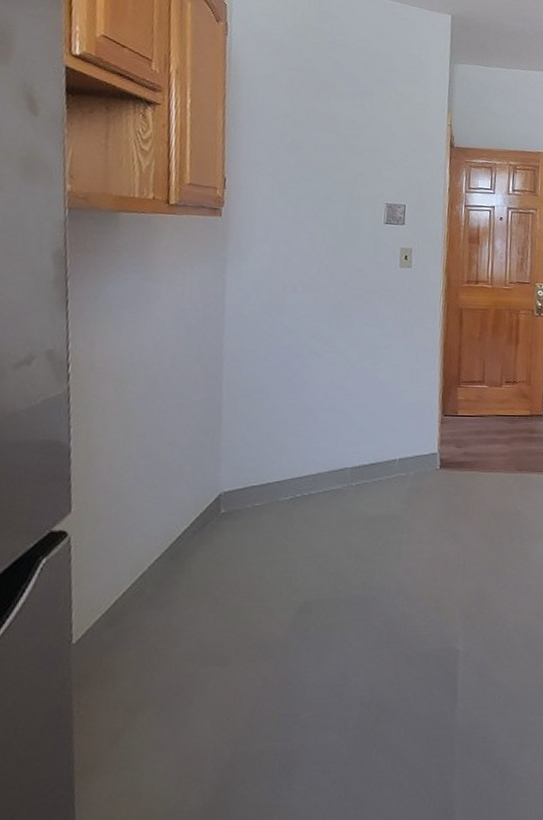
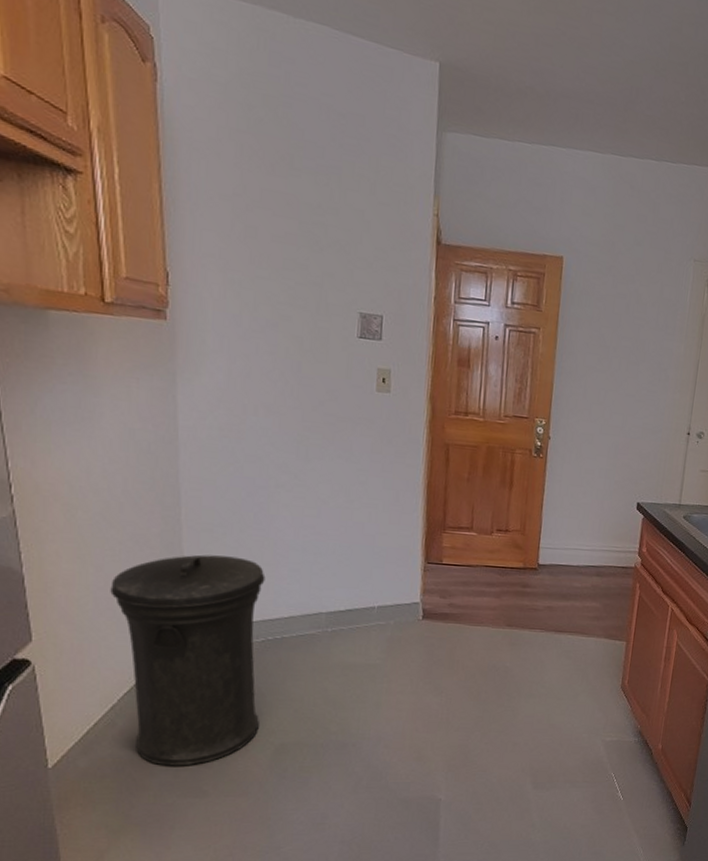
trash can: none [150,419,297,634] -> present [110,554,266,766]

